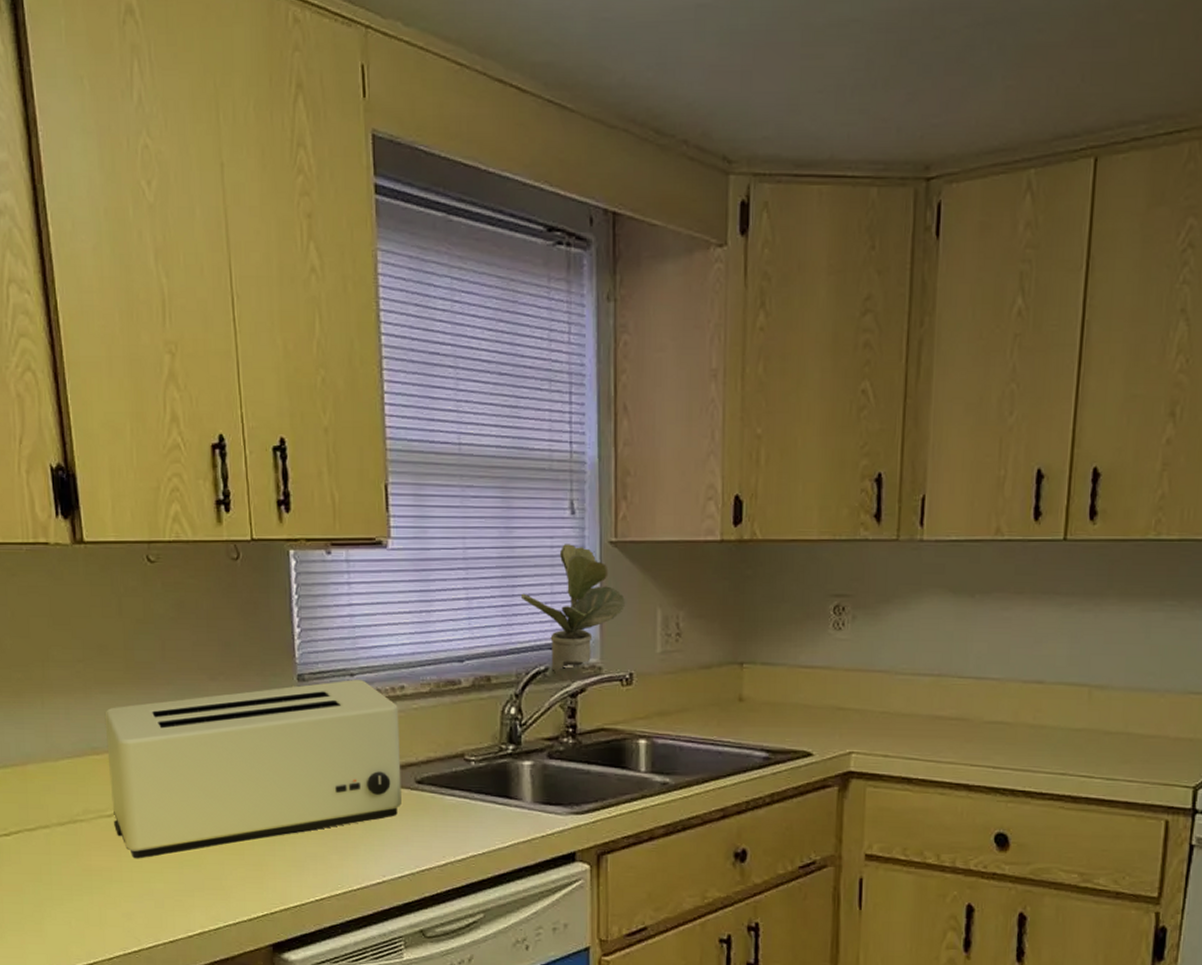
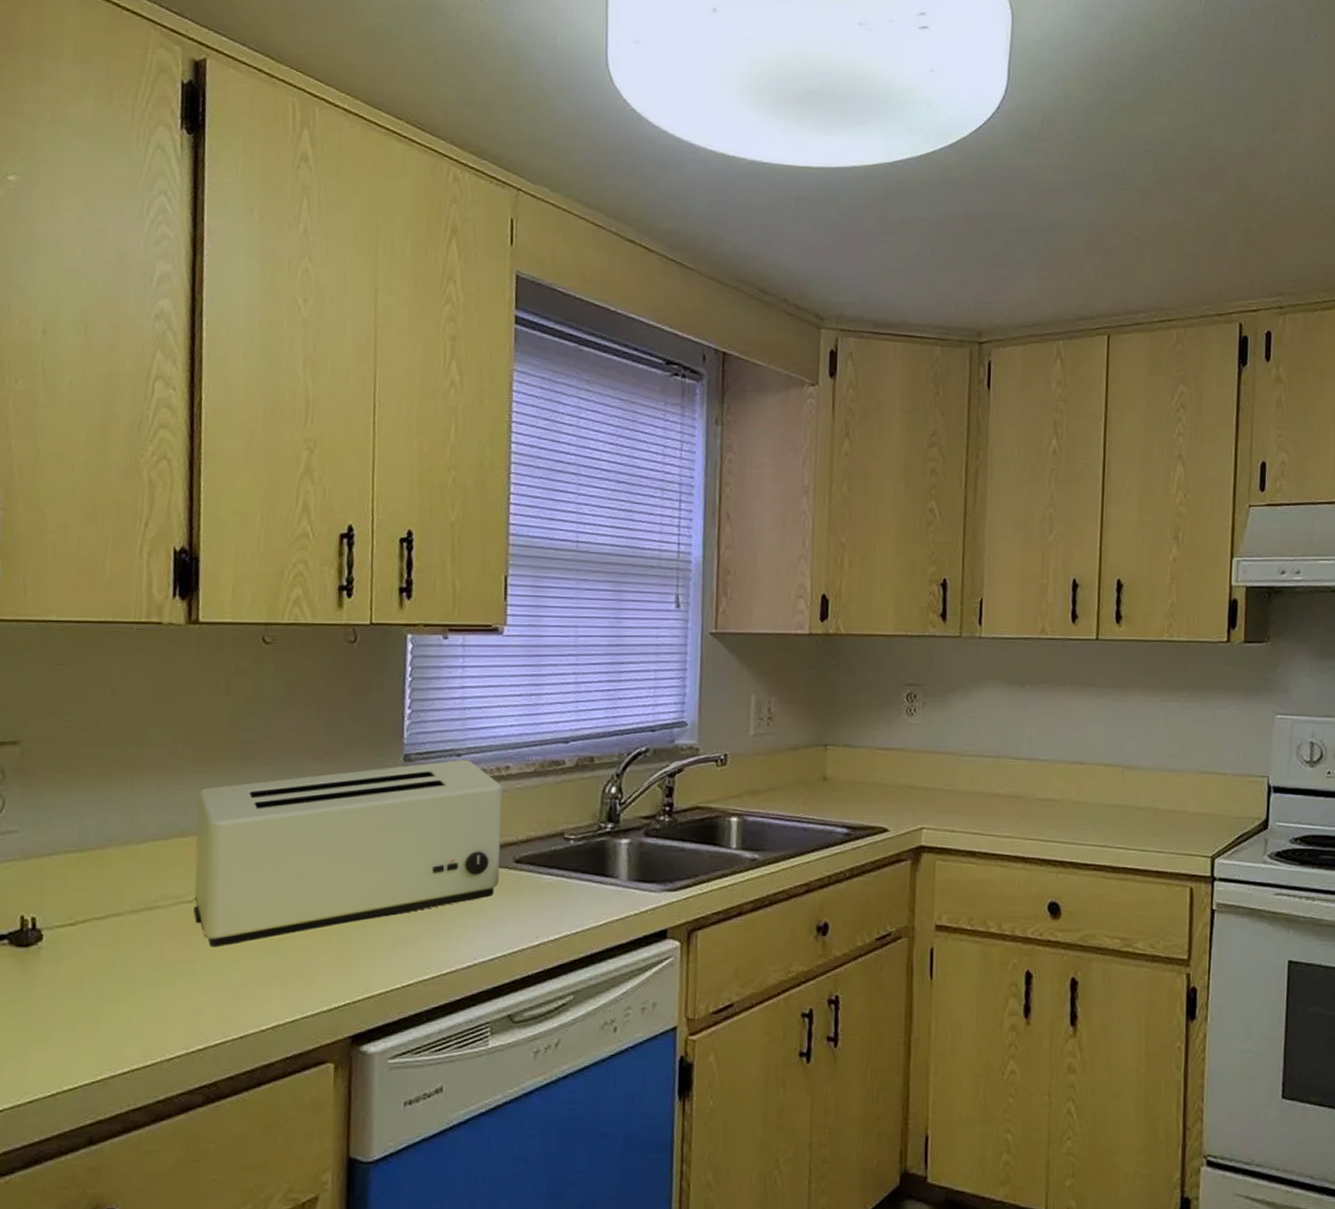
potted plant: present [520,544,625,671] -> none [626,634,722,752]

